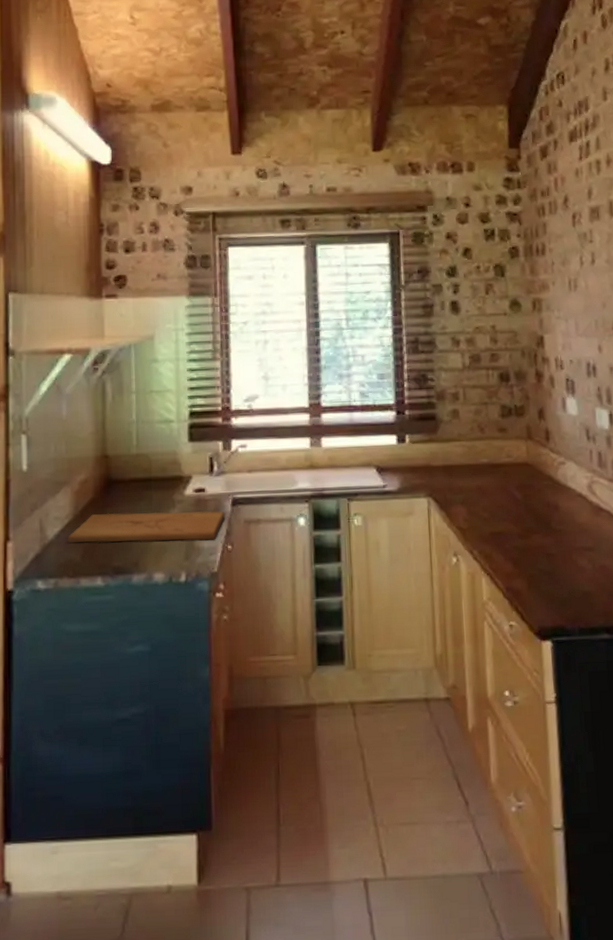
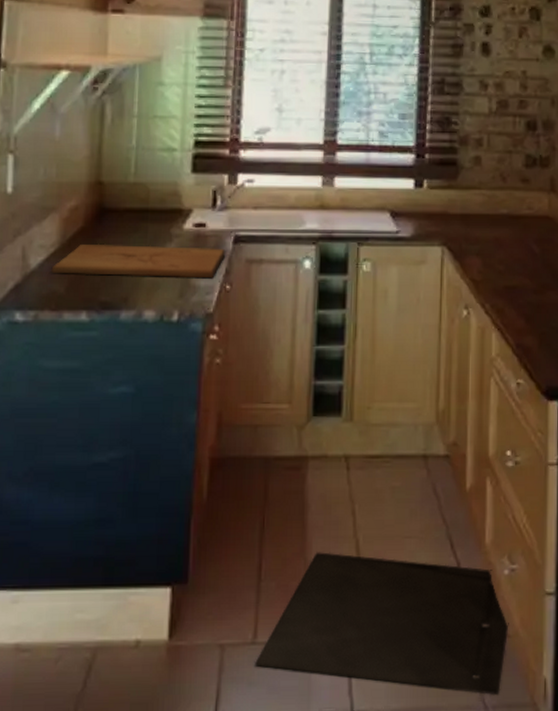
door mat: none [280,795,520,931] -> present [255,552,509,696]

